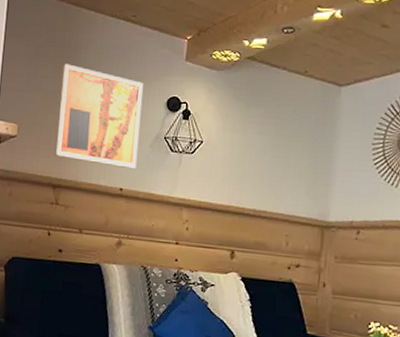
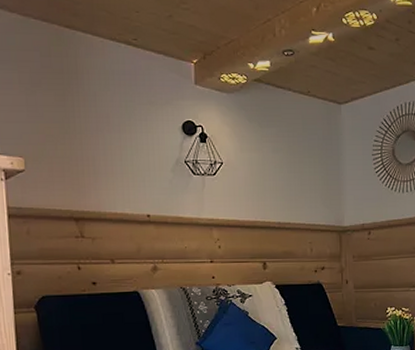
wall art: present [53,64,144,170] -> none [64,91,161,195]

